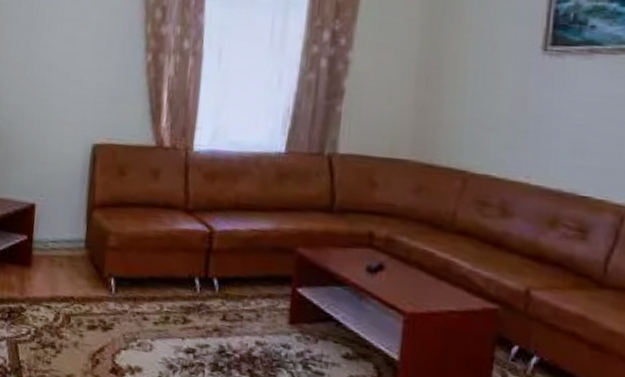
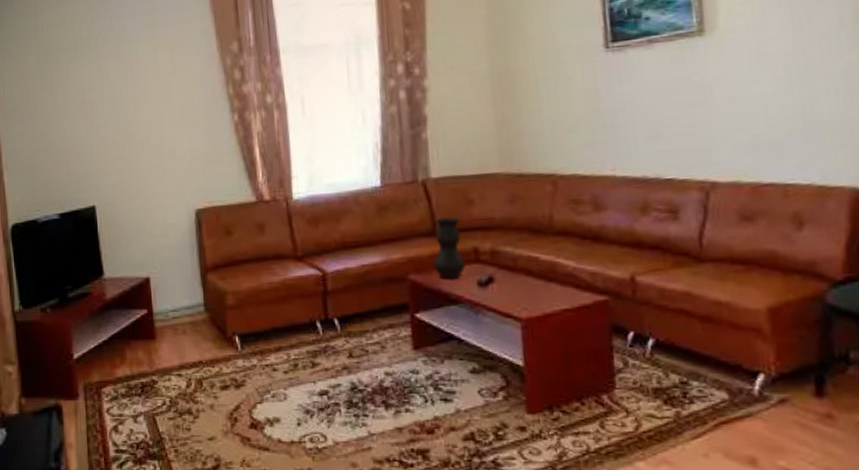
vase: none [324,194,362,261] -> present [433,216,465,280]

